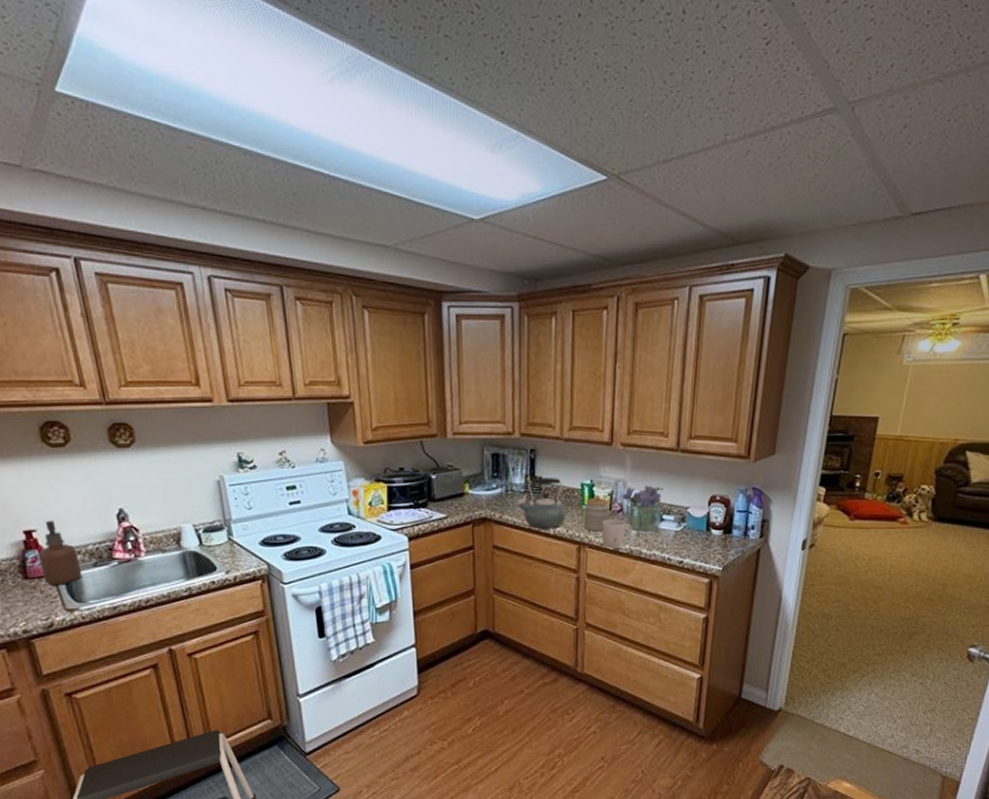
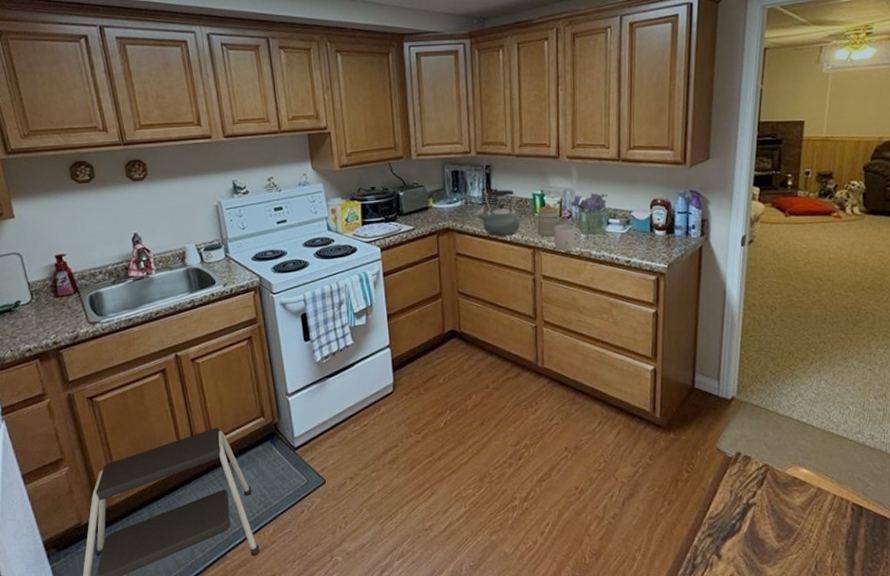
soap dispenser: present [38,520,82,585] -> none [67,245,103,302]

